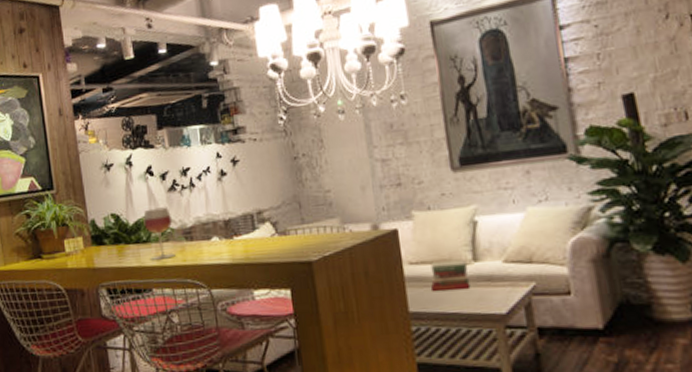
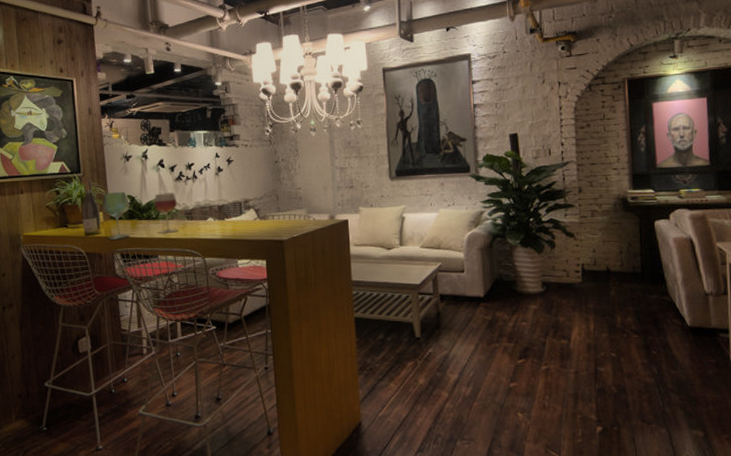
wine bottle: none [57,198,82,268] -> present [82,180,101,236]
wine glass: none [81,209,117,271] -> present [102,191,130,240]
books: present [430,260,471,292] -> none [369,245,397,267]

